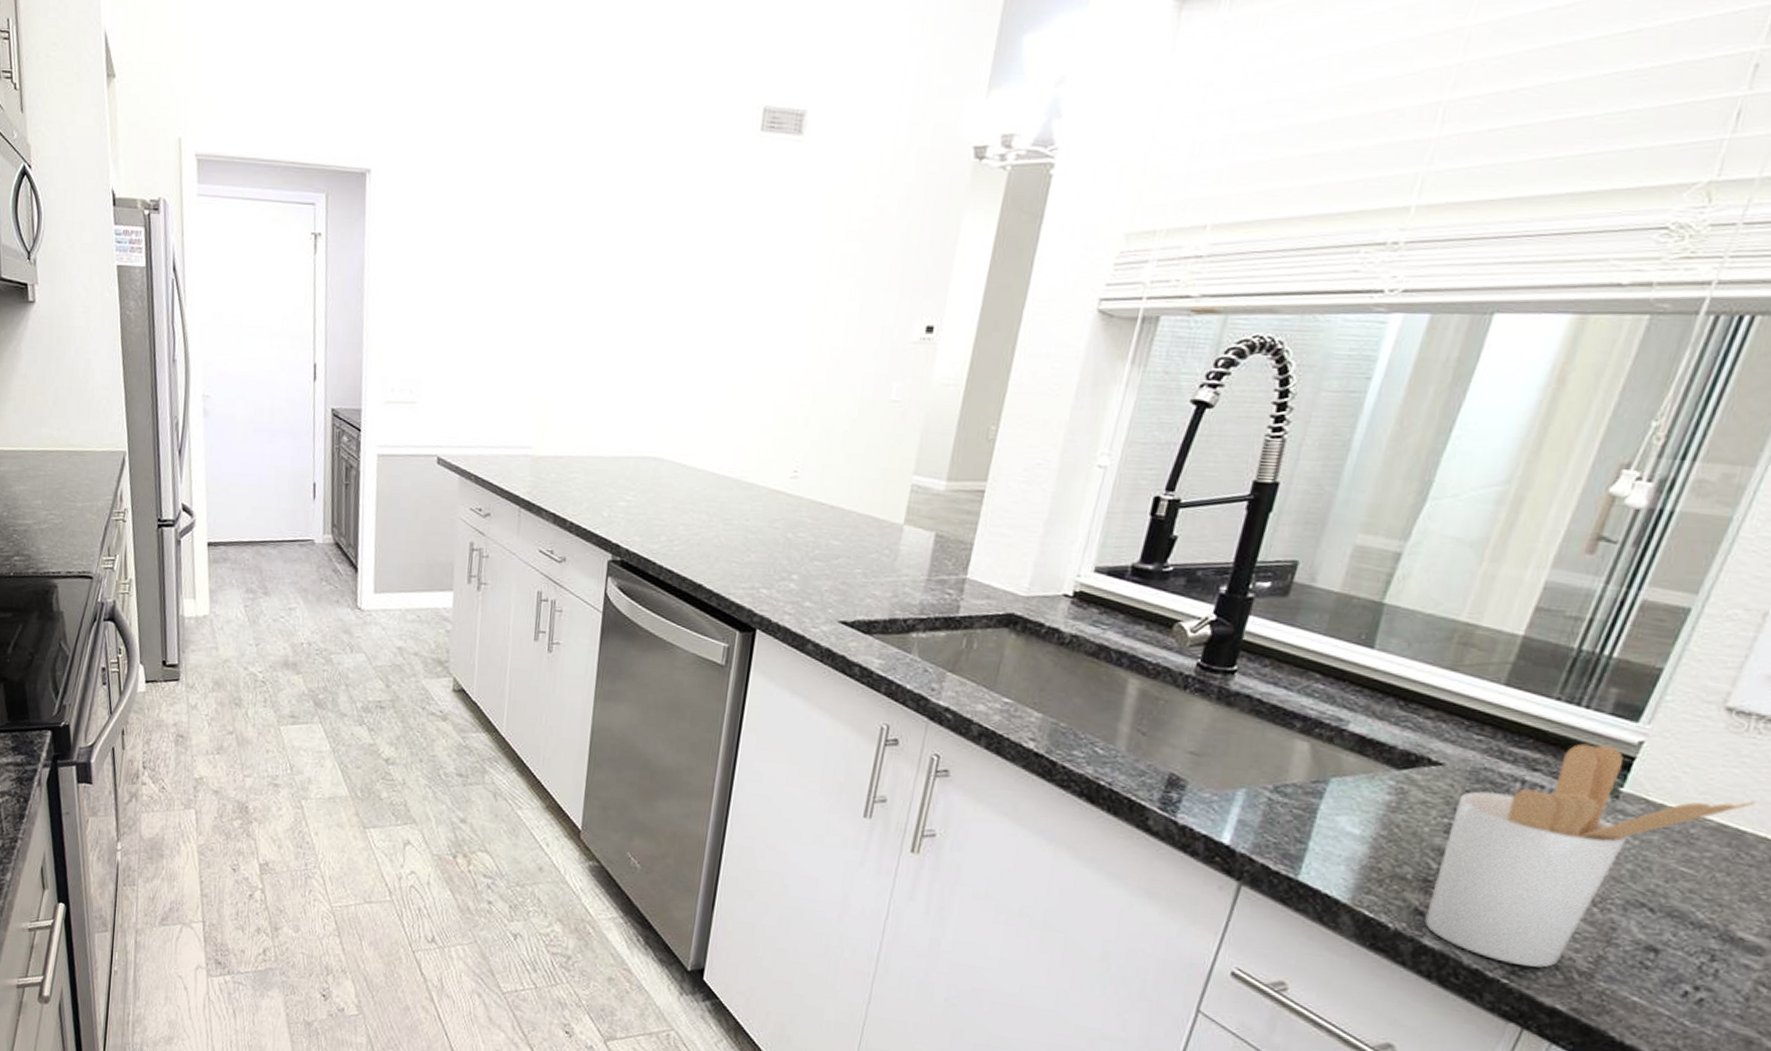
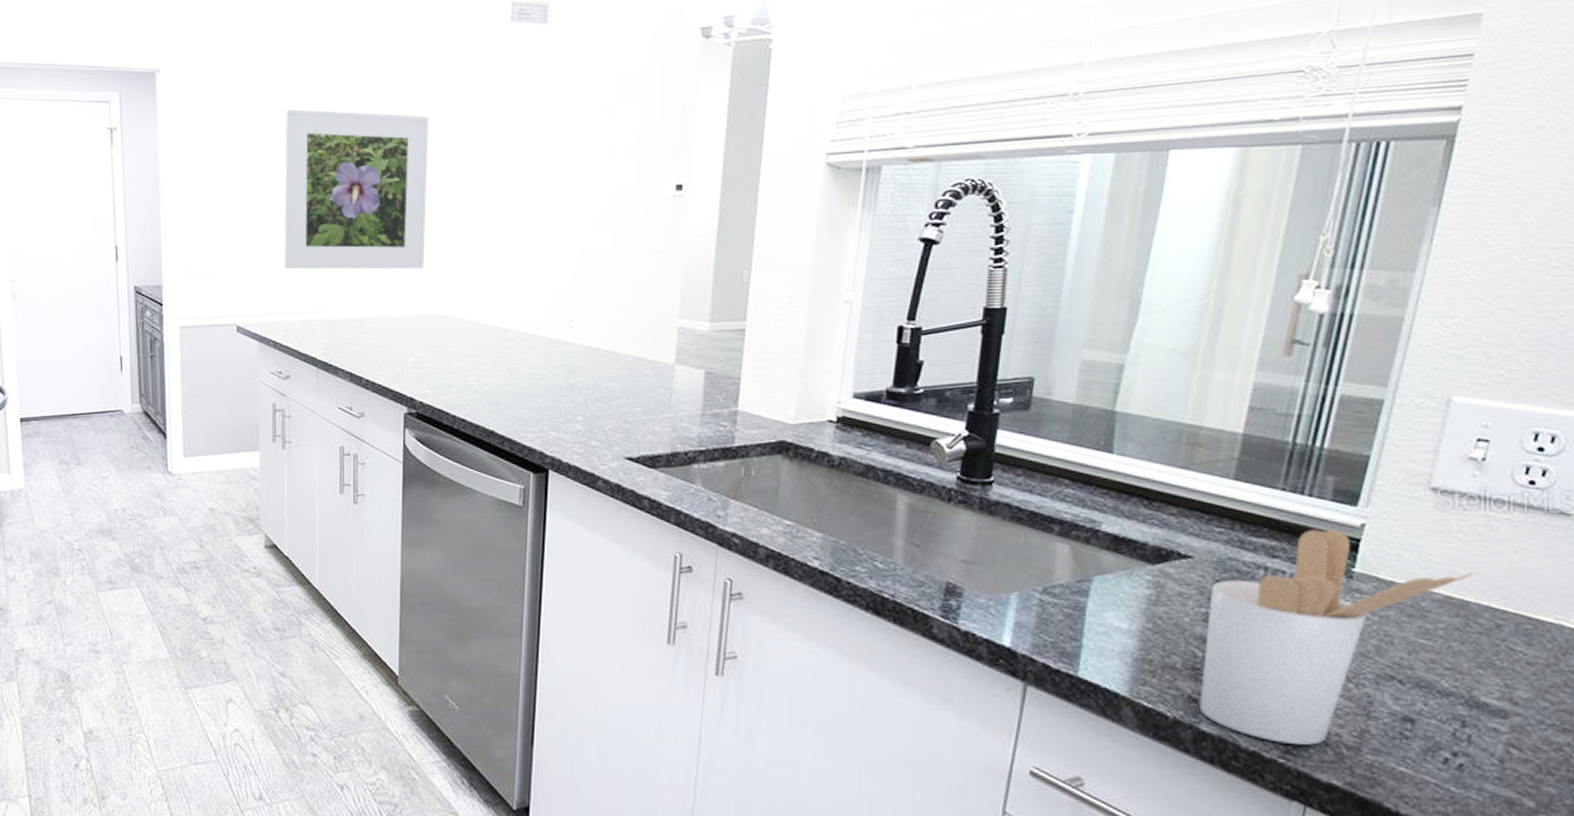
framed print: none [491,221,661,406] -> present [283,109,429,270]

